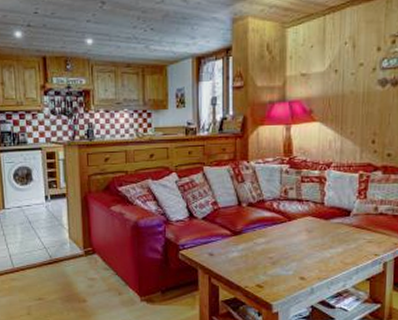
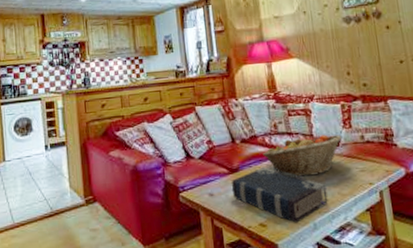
book: none [232,232,330,287] -> present [231,167,328,223]
fruit basket: none [269,204,355,243] -> present [263,134,342,177]

